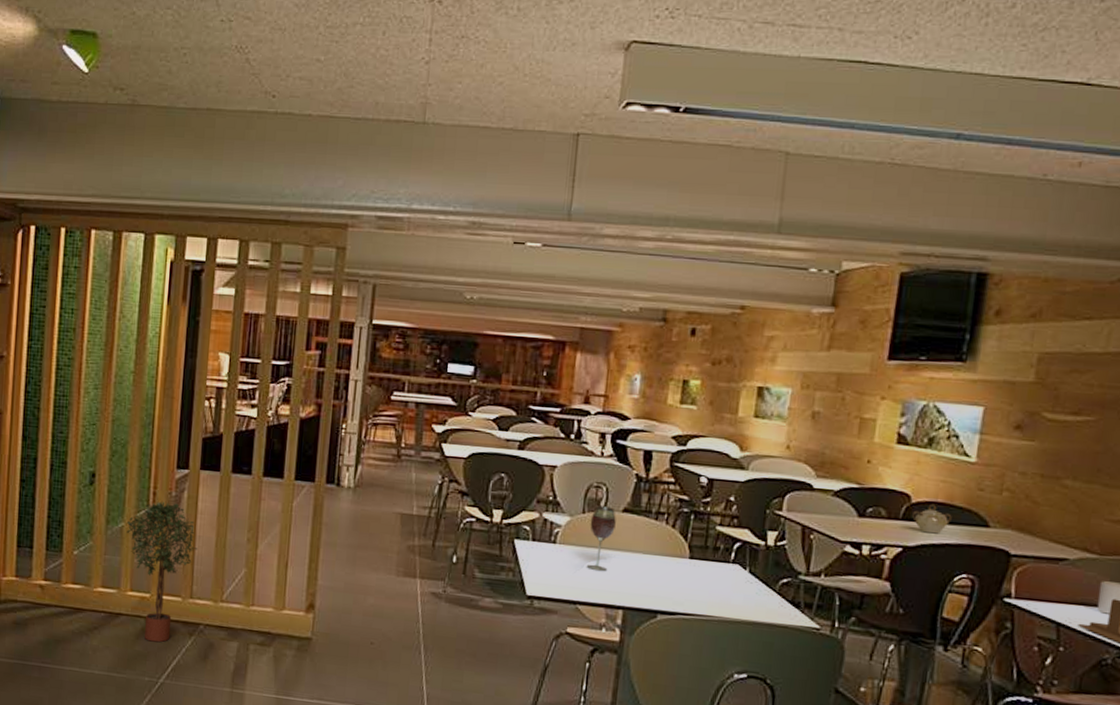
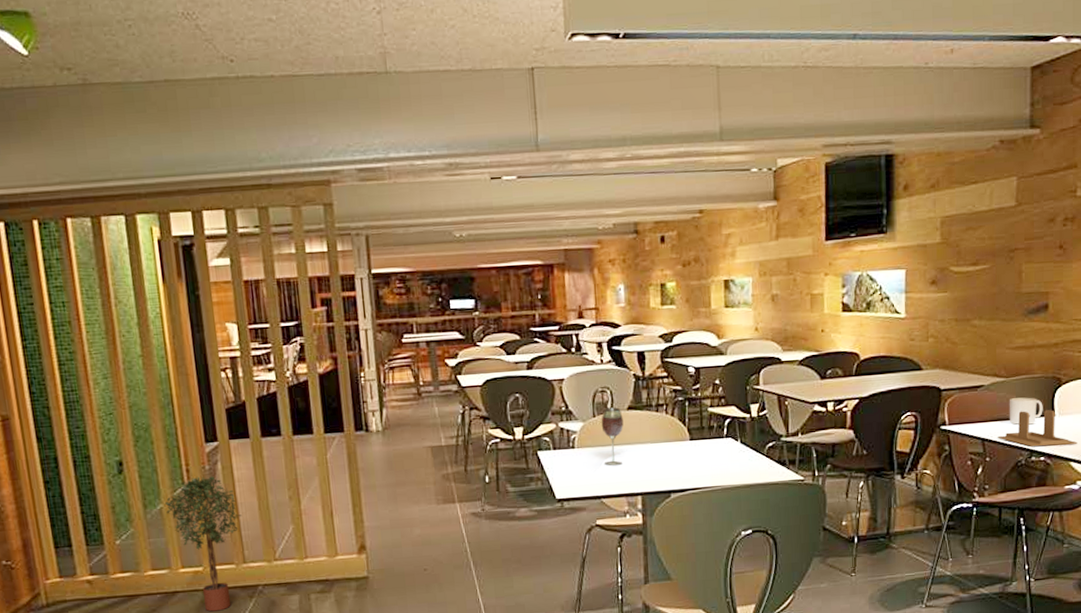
sugar bowl: present [911,504,952,534] -> none [862,358,893,384]

